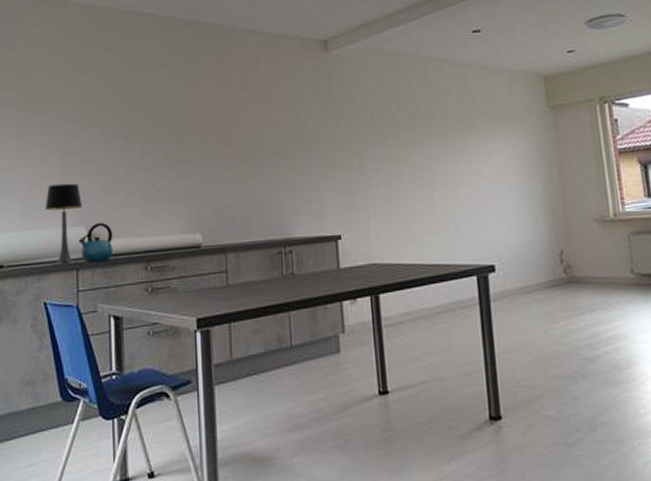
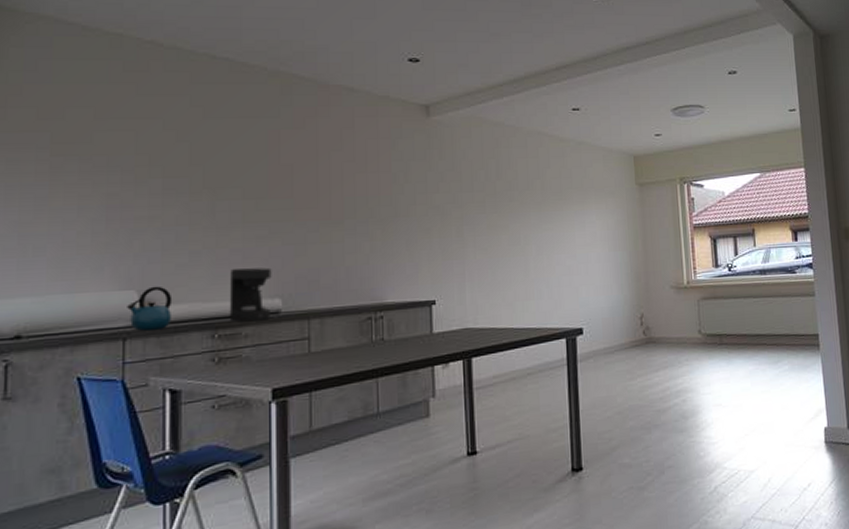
table lamp: present [45,183,83,266] -> none [83,241,135,336]
coffee maker: none [158,204,193,256] -> present [229,267,272,323]

